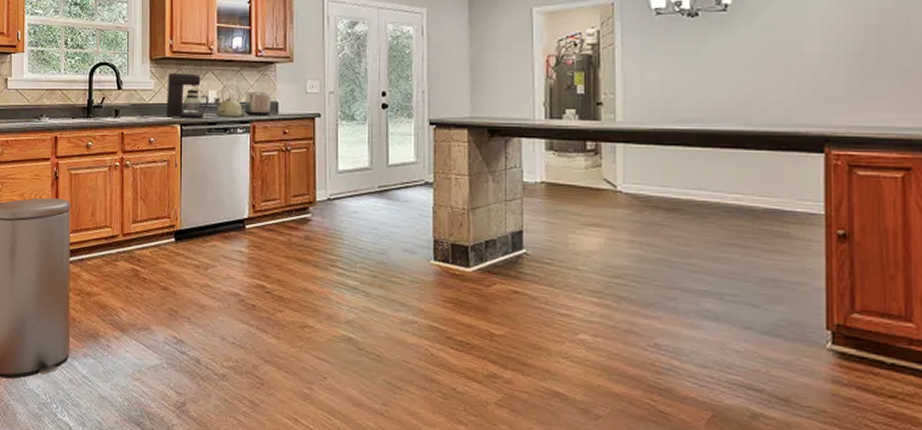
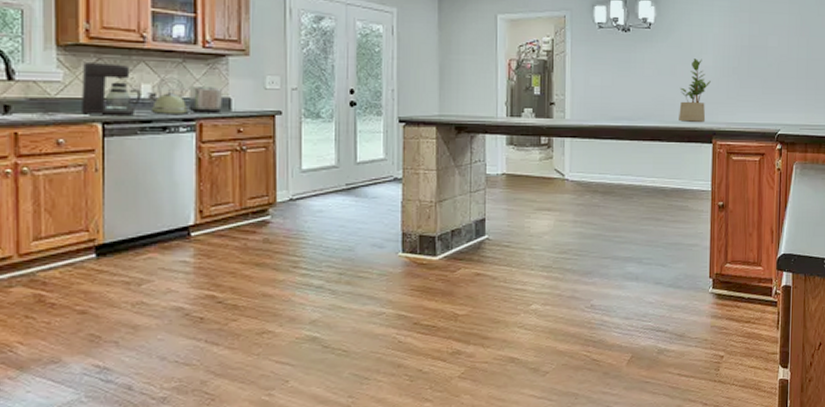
potted plant: none [771,45,819,127] -> present [679,58,711,123]

